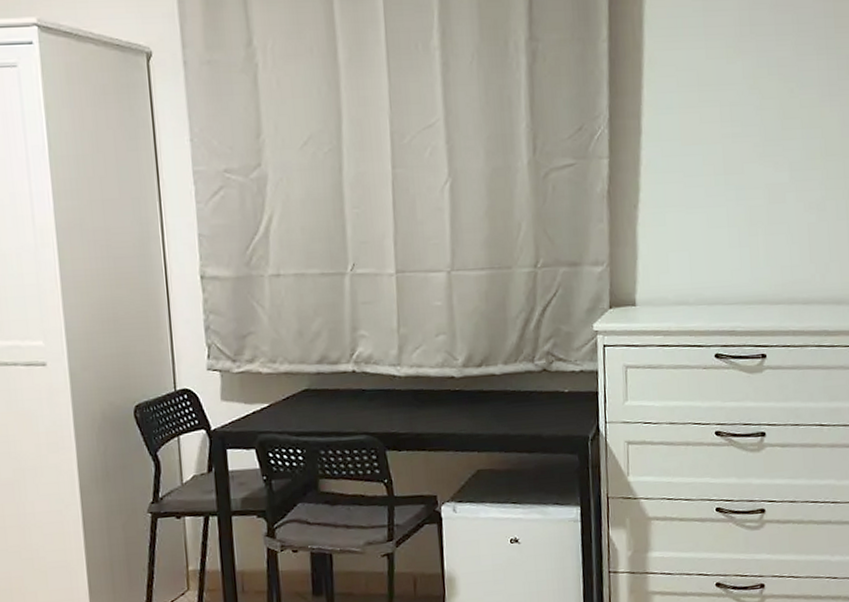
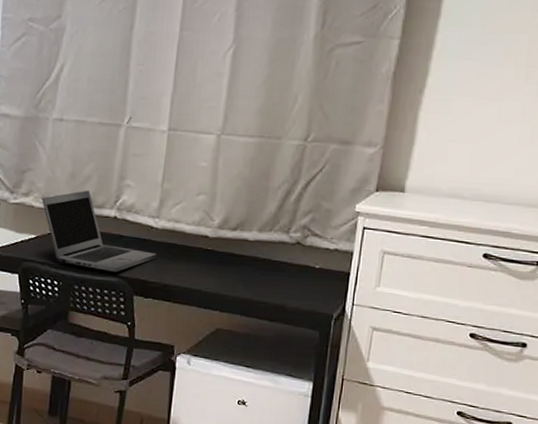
laptop: none [269,346,405,430] -> present [42,190,158,272]

